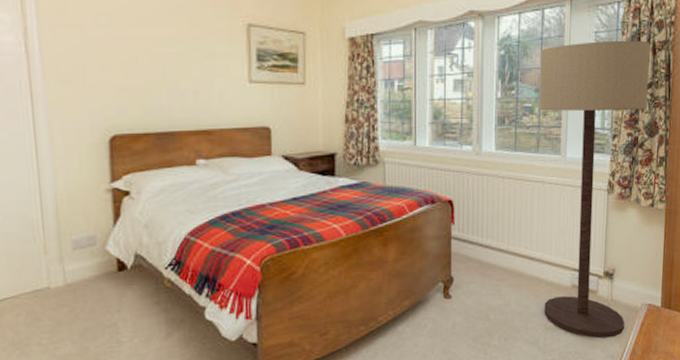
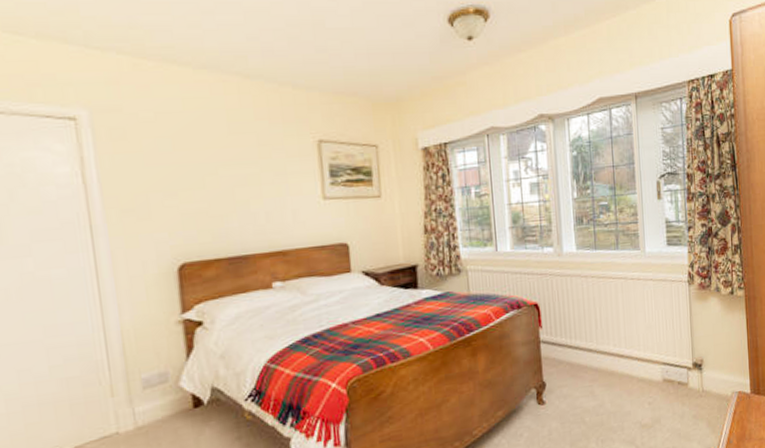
floor lamp: present [539,40,650,339] -> none [610,133,719,432]

